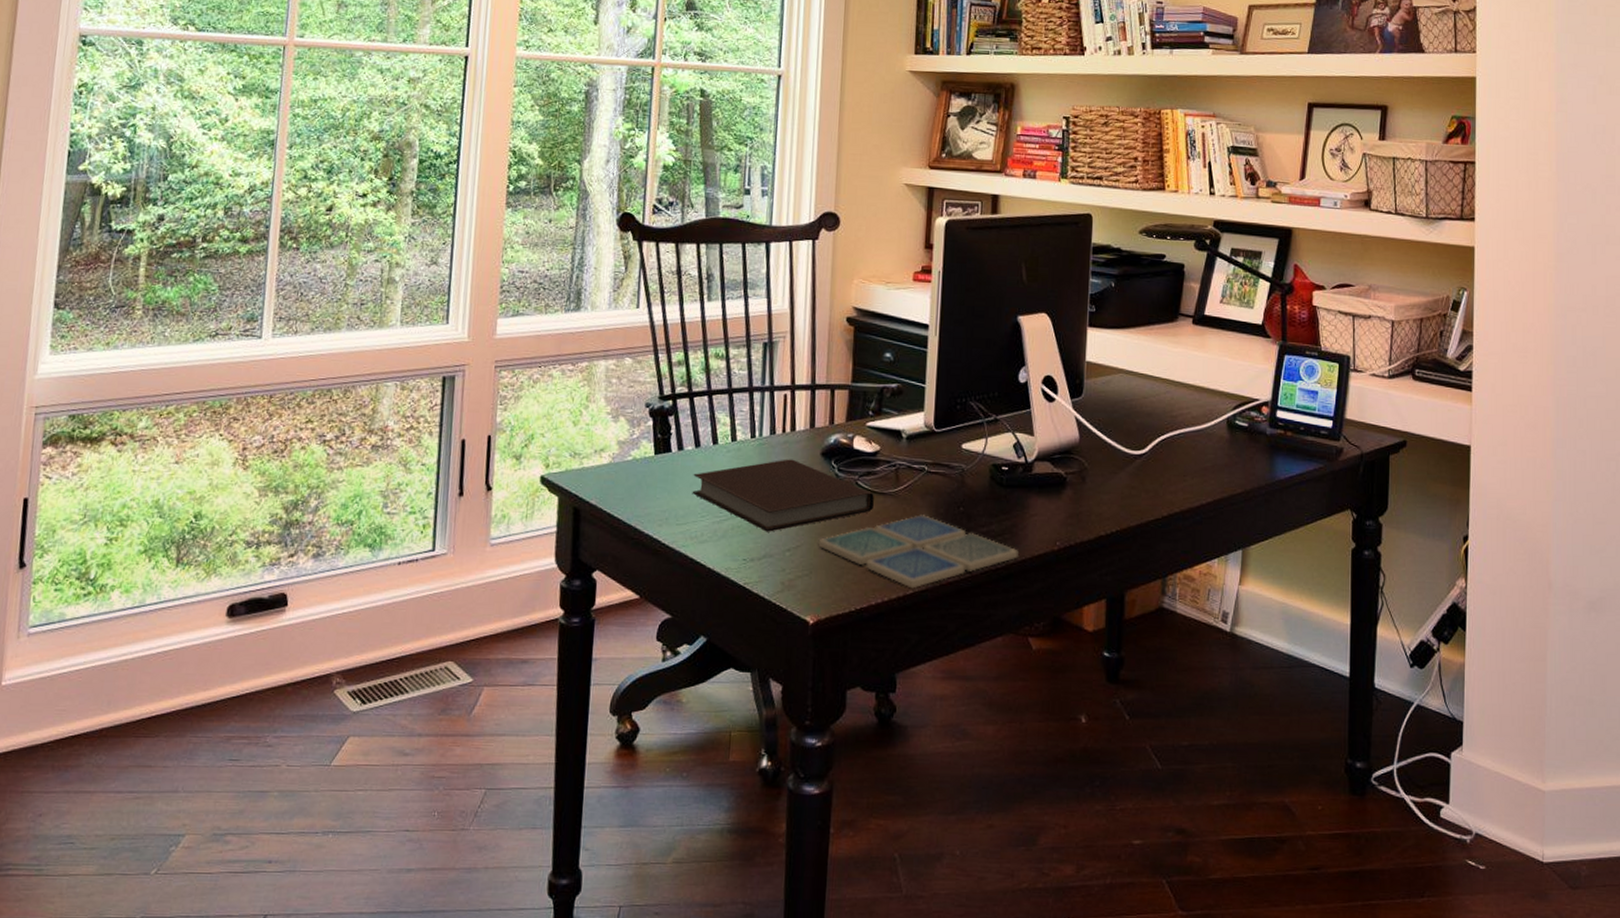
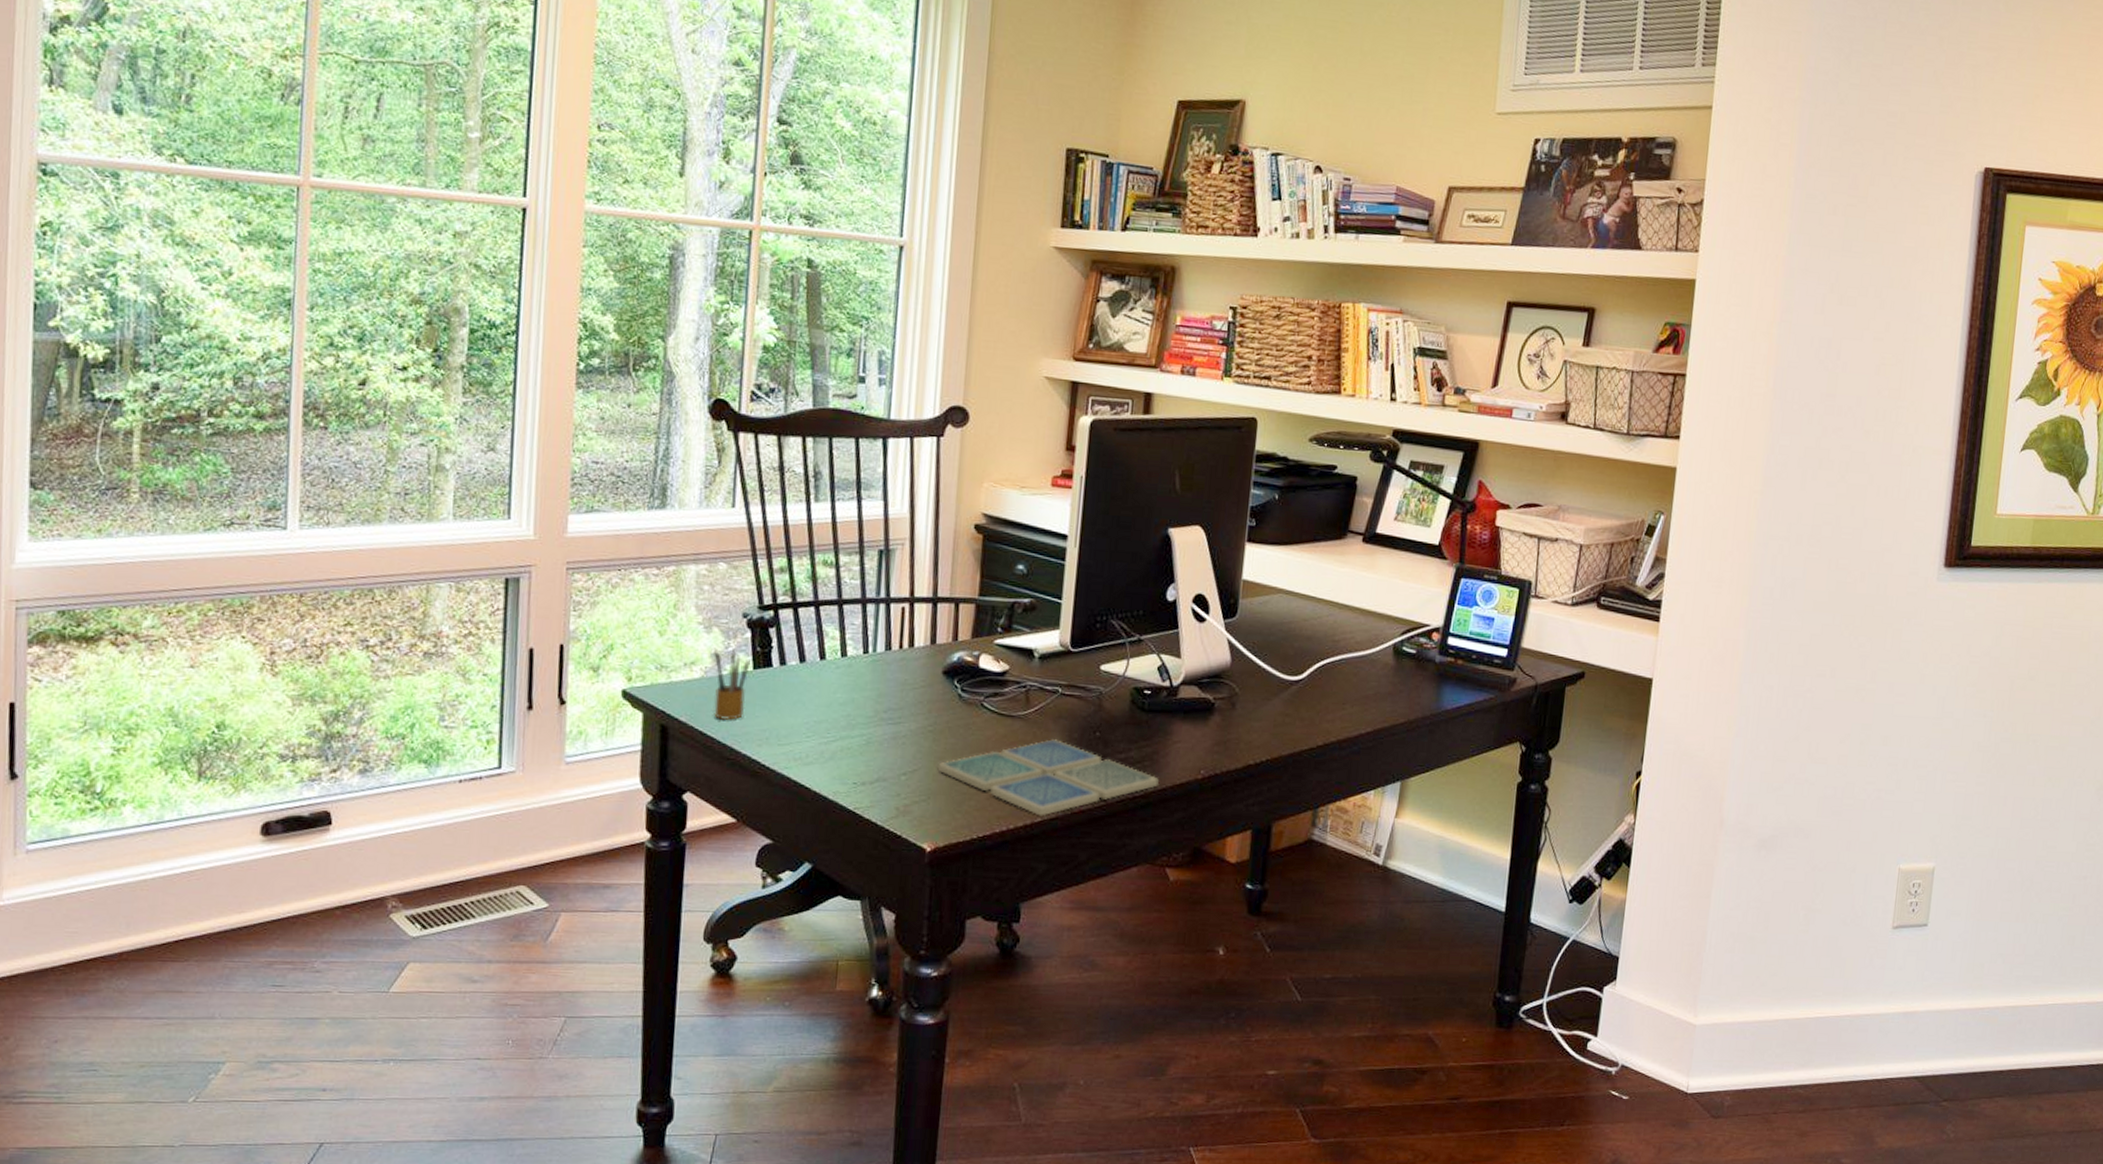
pencil box: none [619,435,652,502] -> present [712,648,751,720]
notebook: present [692,459,874,532] -> none [796,677,1001,755]

